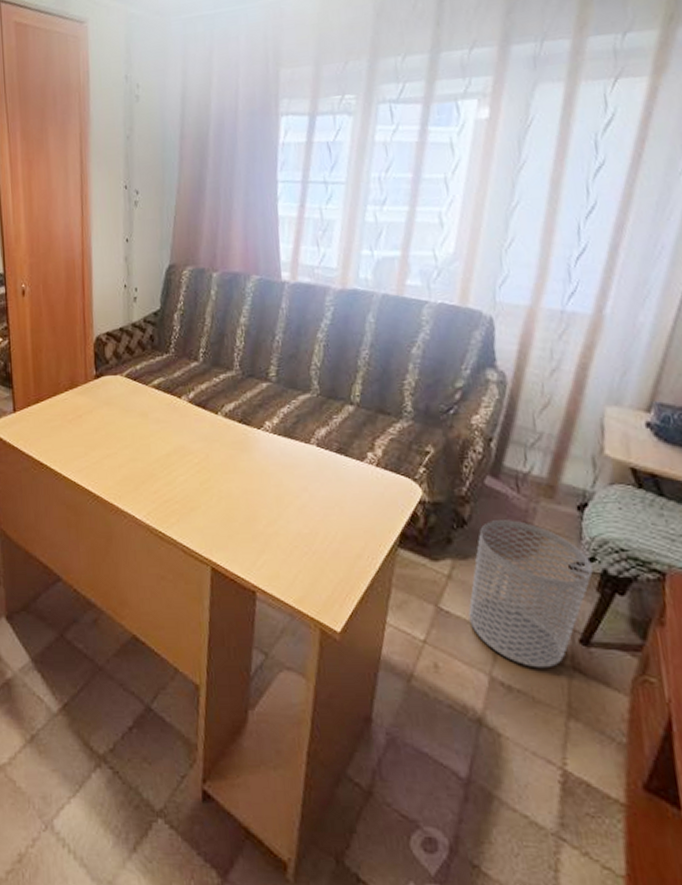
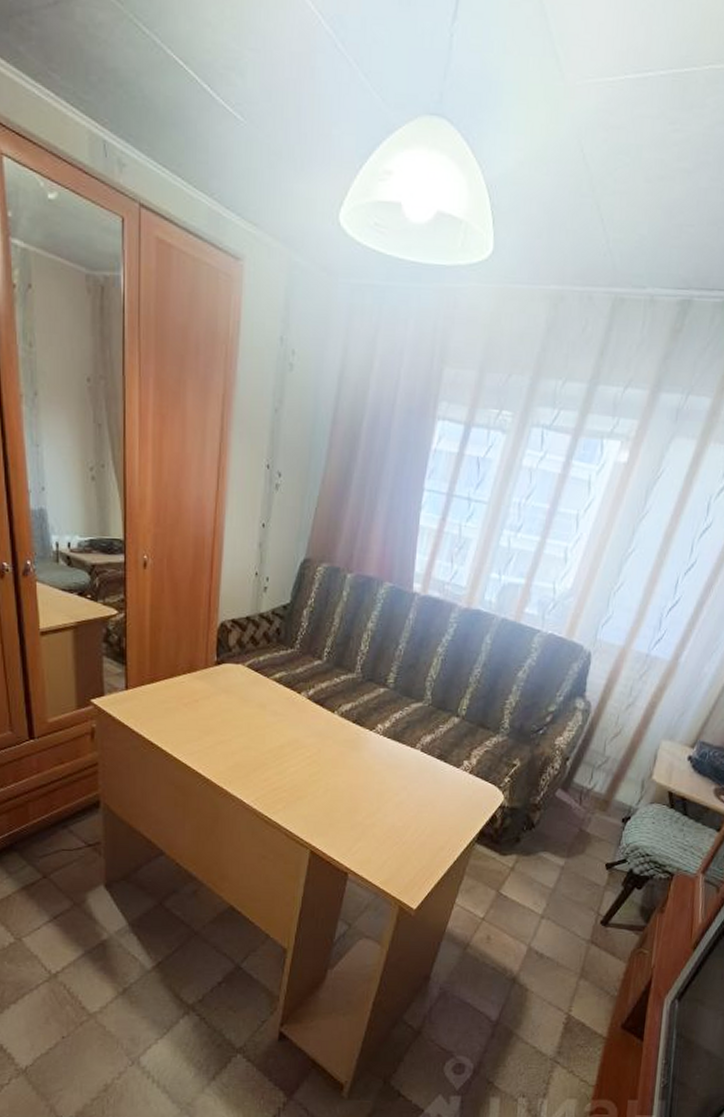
waste bin: present [468,520,593,668] -> none [521,825,623,942]

